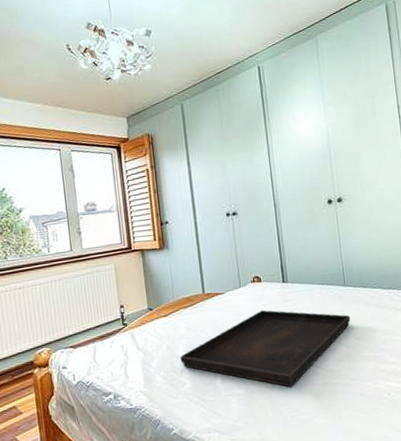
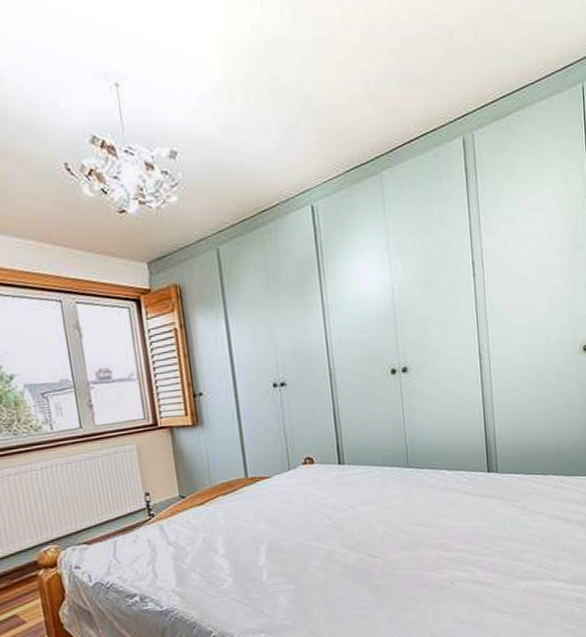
serving tray: present [180,309,350,387] -> none [219,495,413,580]

